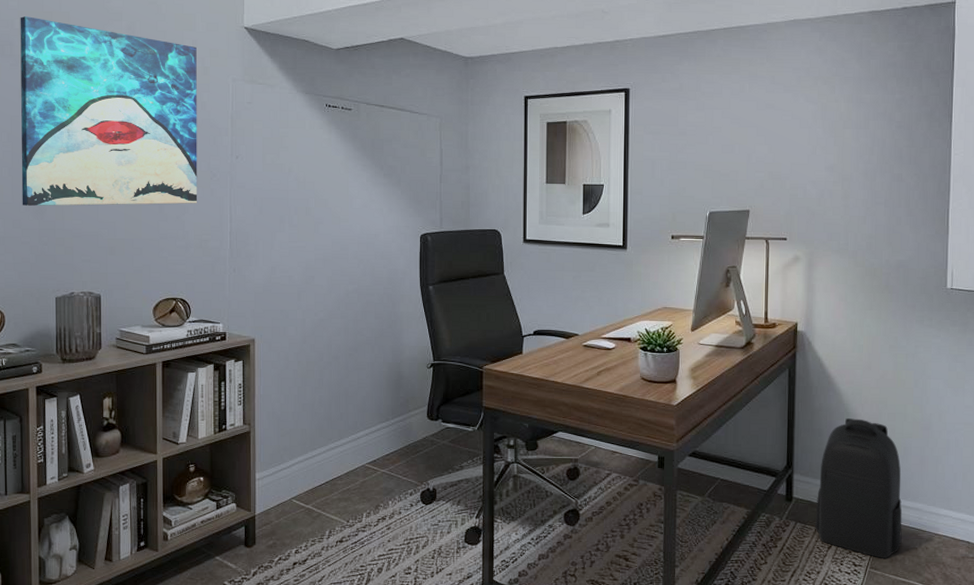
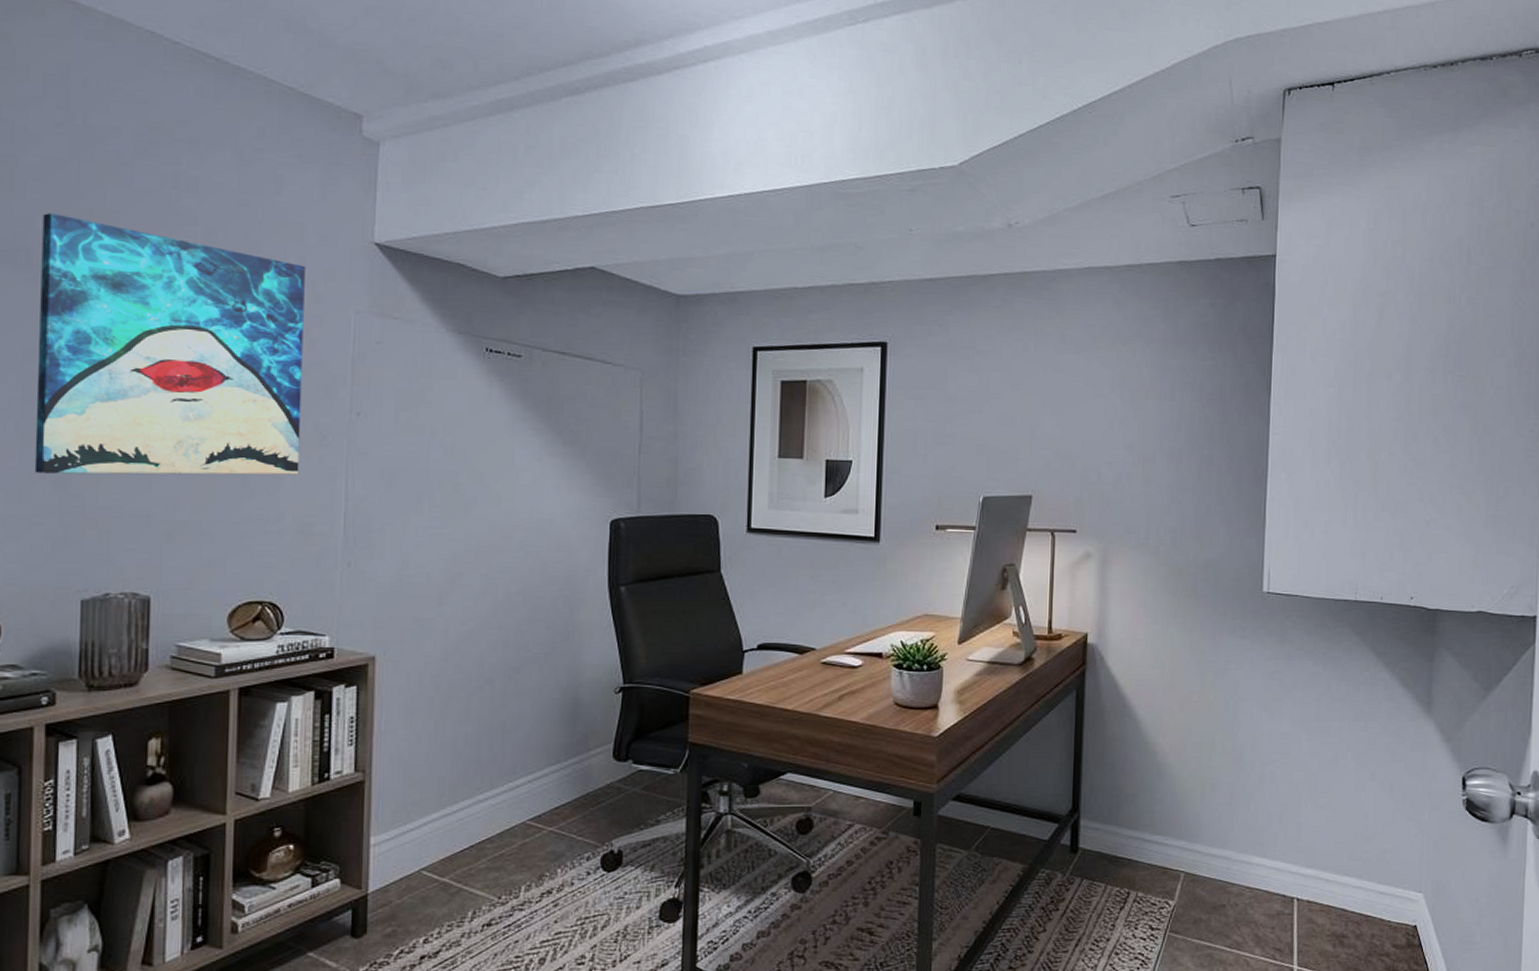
backpack: present [815,418,903,558] -> none [1105,749,1209,919]

